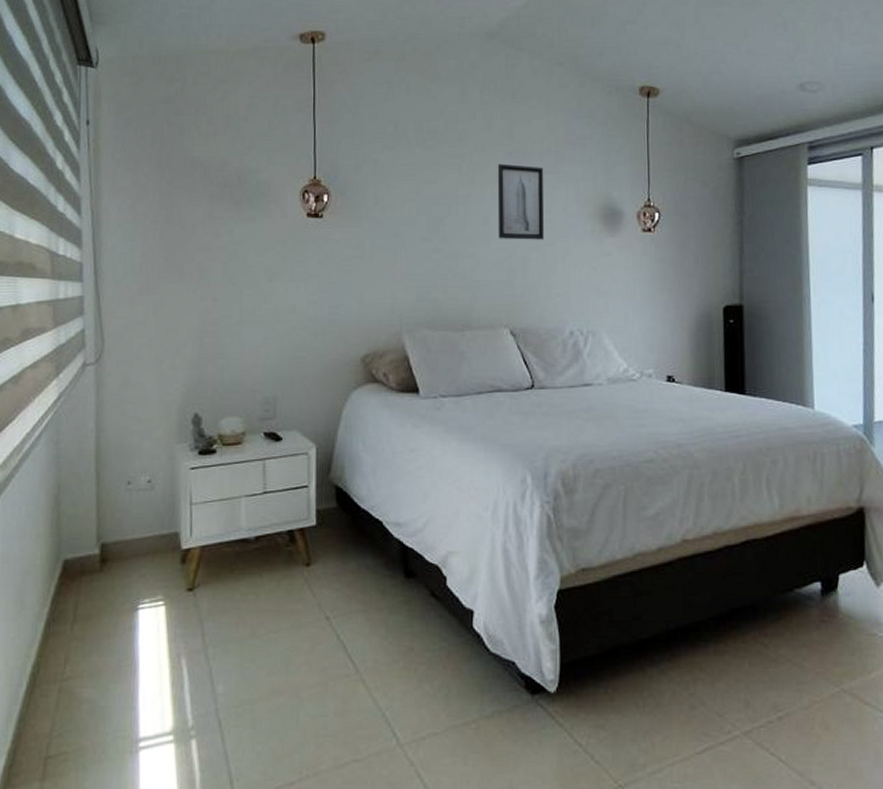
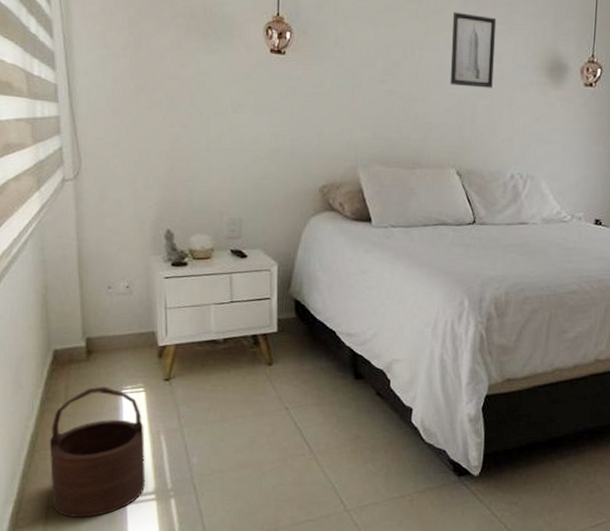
wooden bucket: none [51,601,164,771] -> present [49,386,146,519]

